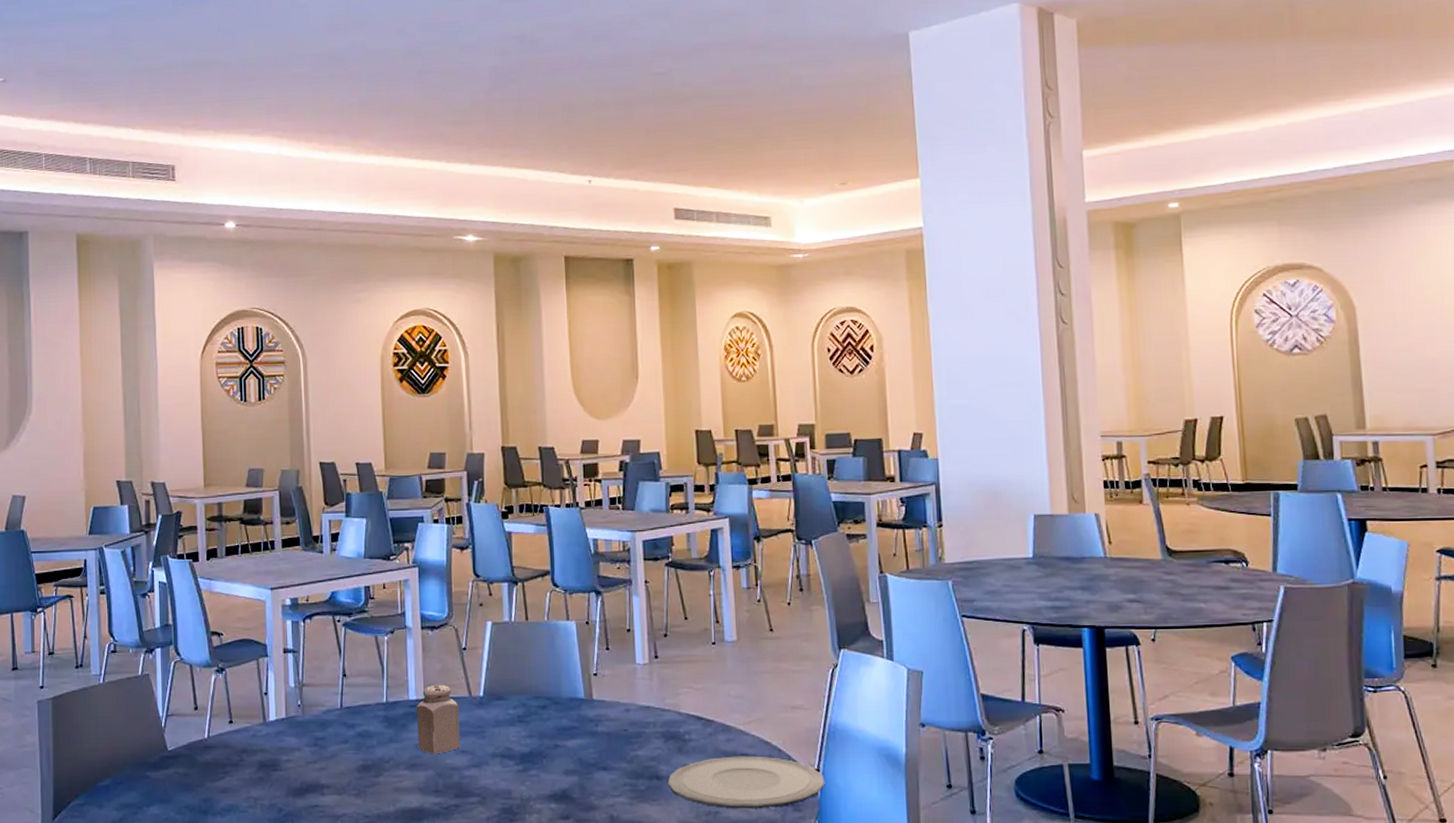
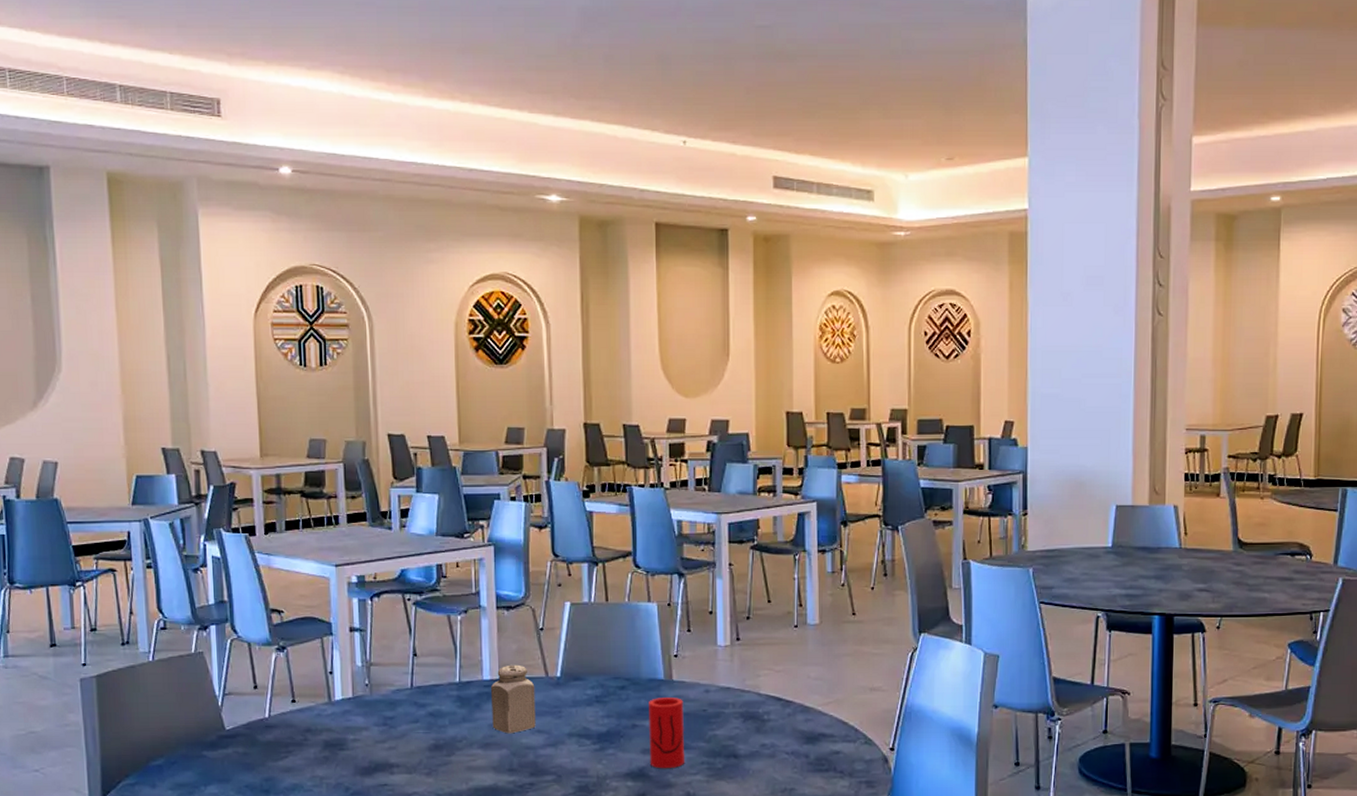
cup: none [570,717,608,791] -> present [649,698,685,769]
plate: present [667,756,825,808] -> none [745,735,899,785]

